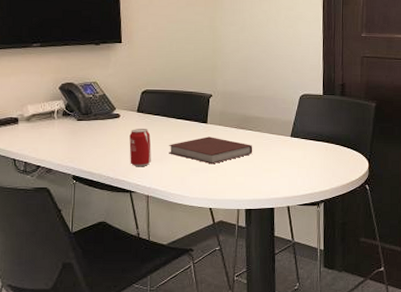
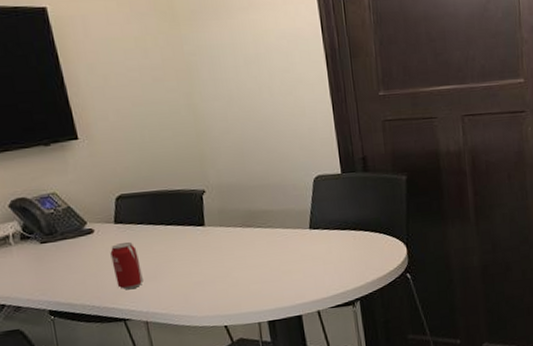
notebook: present [169,137,253,164] -> none [162,241,266,275]

